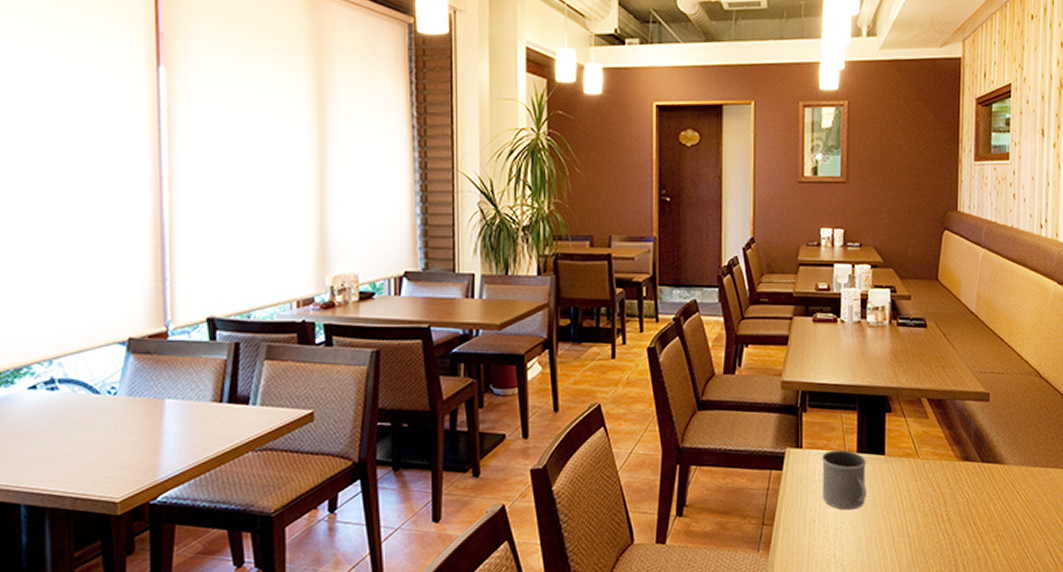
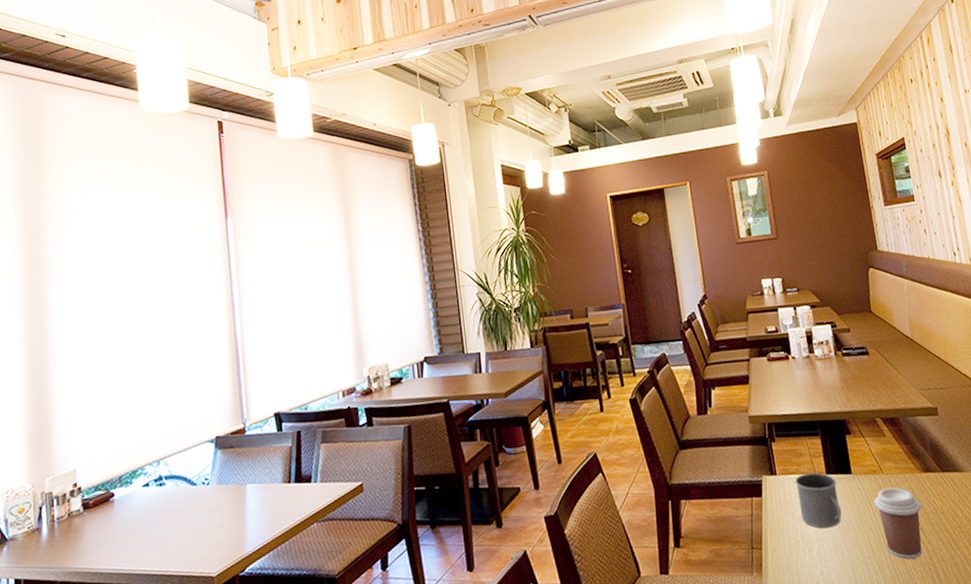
coffee cup: none [904,473,953,550] -> present [874,487,923,559]

